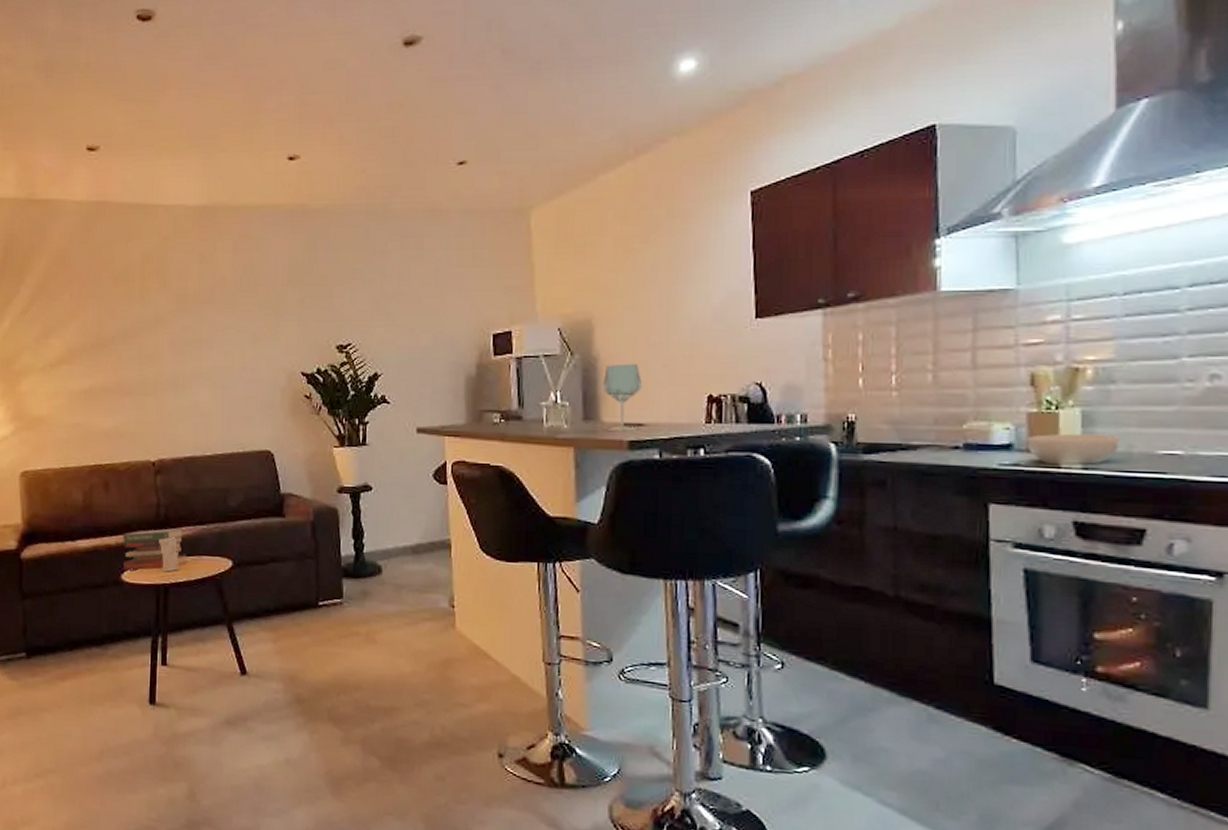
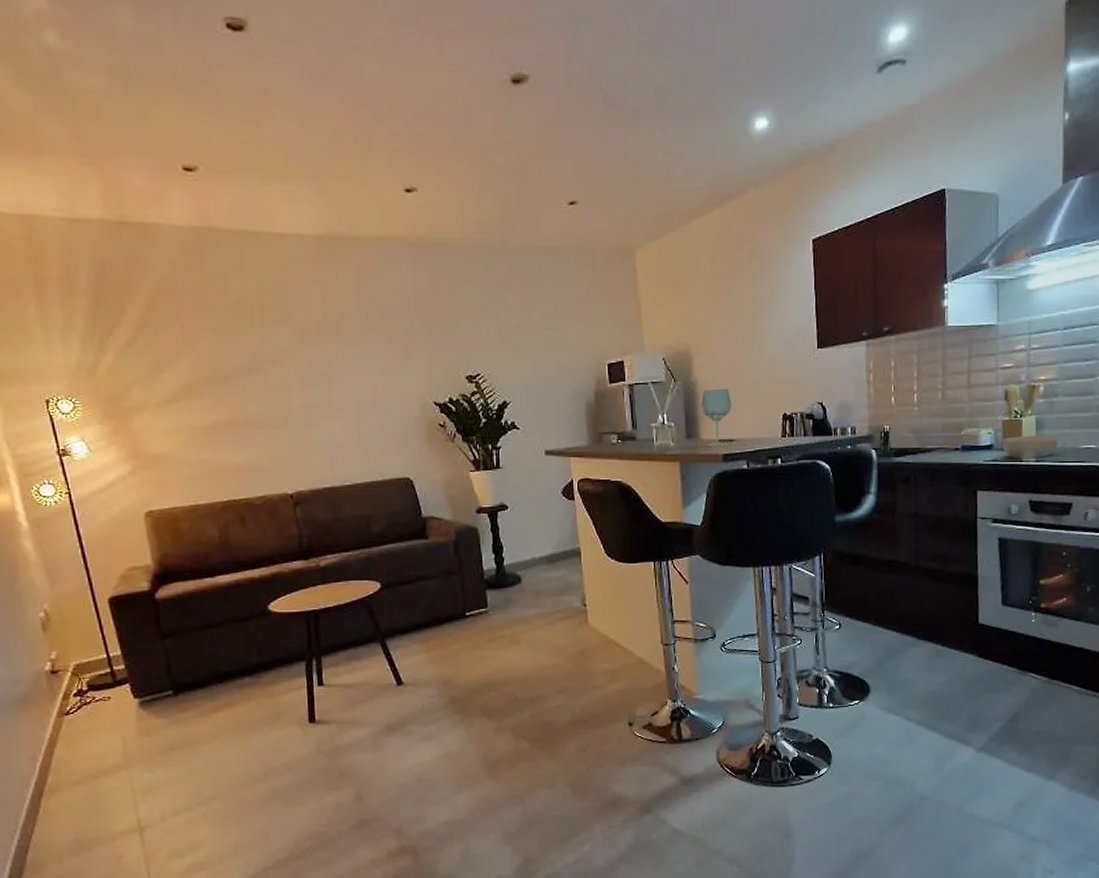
books: present [123,527,188,571] -> none [266,556,336,601]
candle: present [159,537,179,572] -> none [304,565,328,599]

